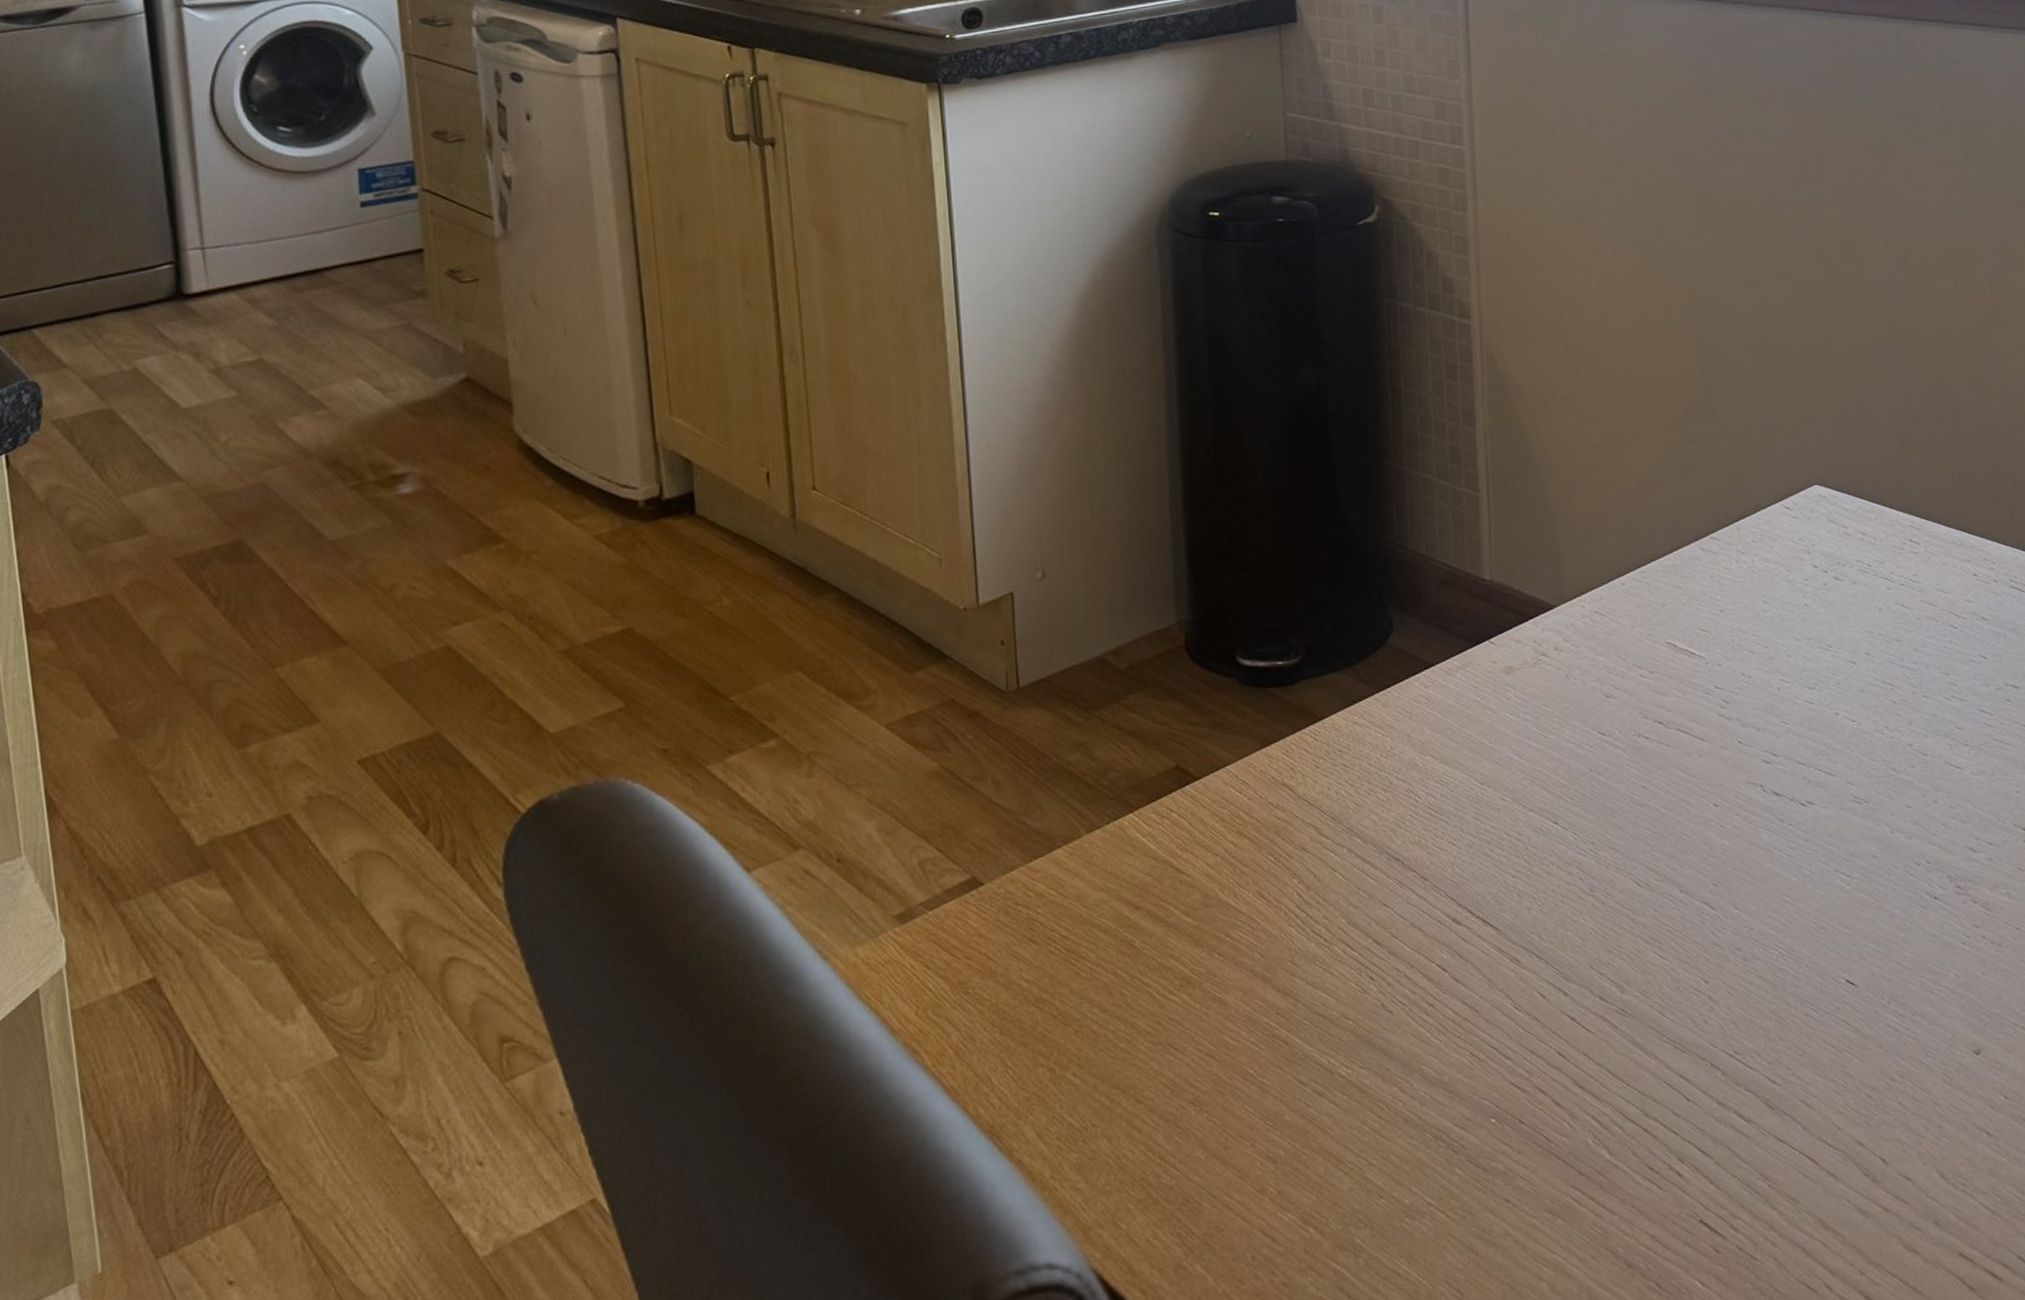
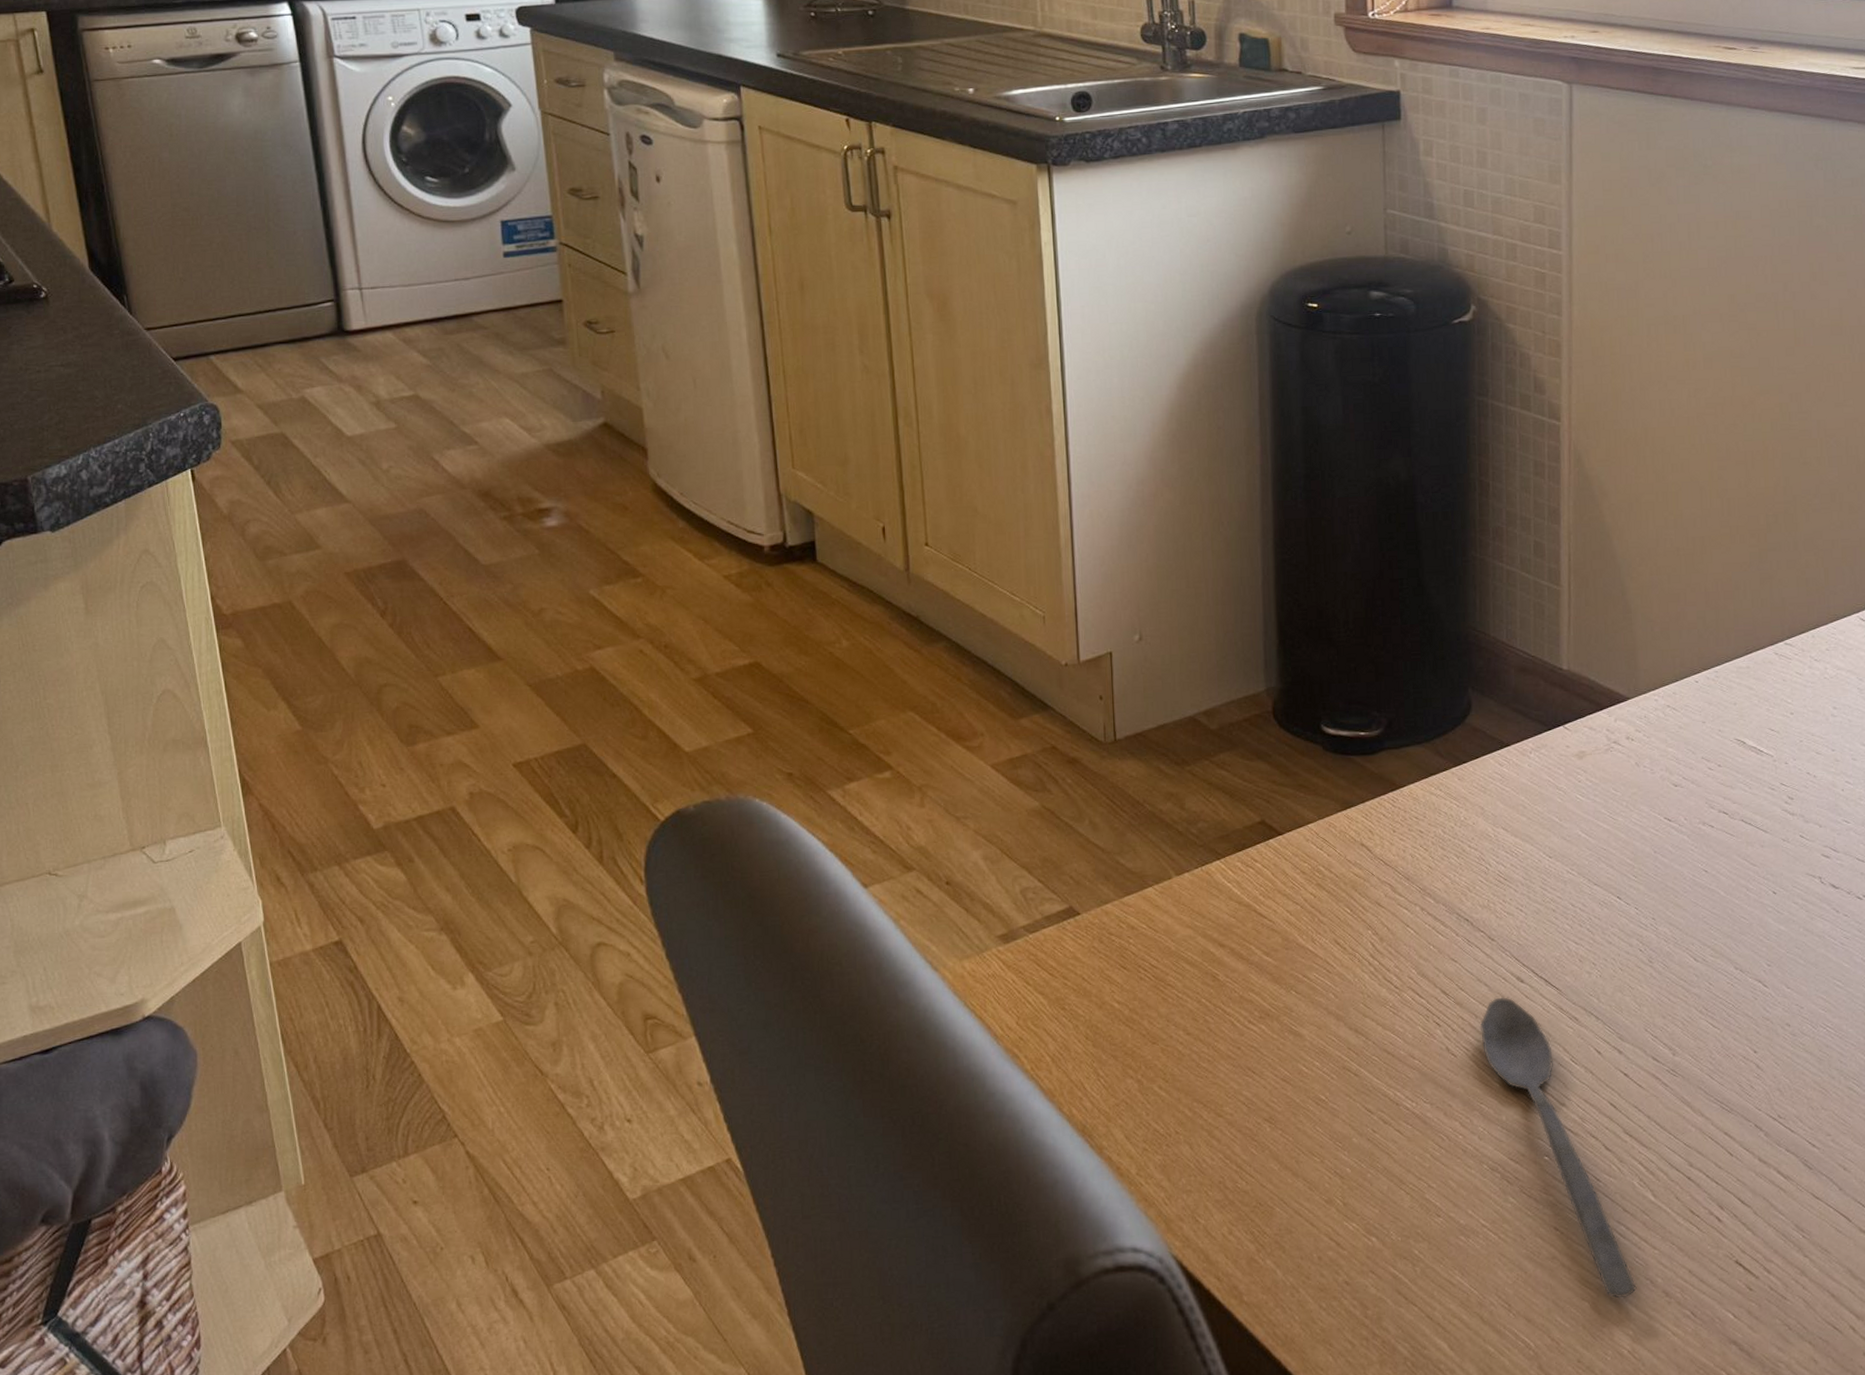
spoon: none [1416,942,1597,1276] -> present [1479,997,1637,1299]

